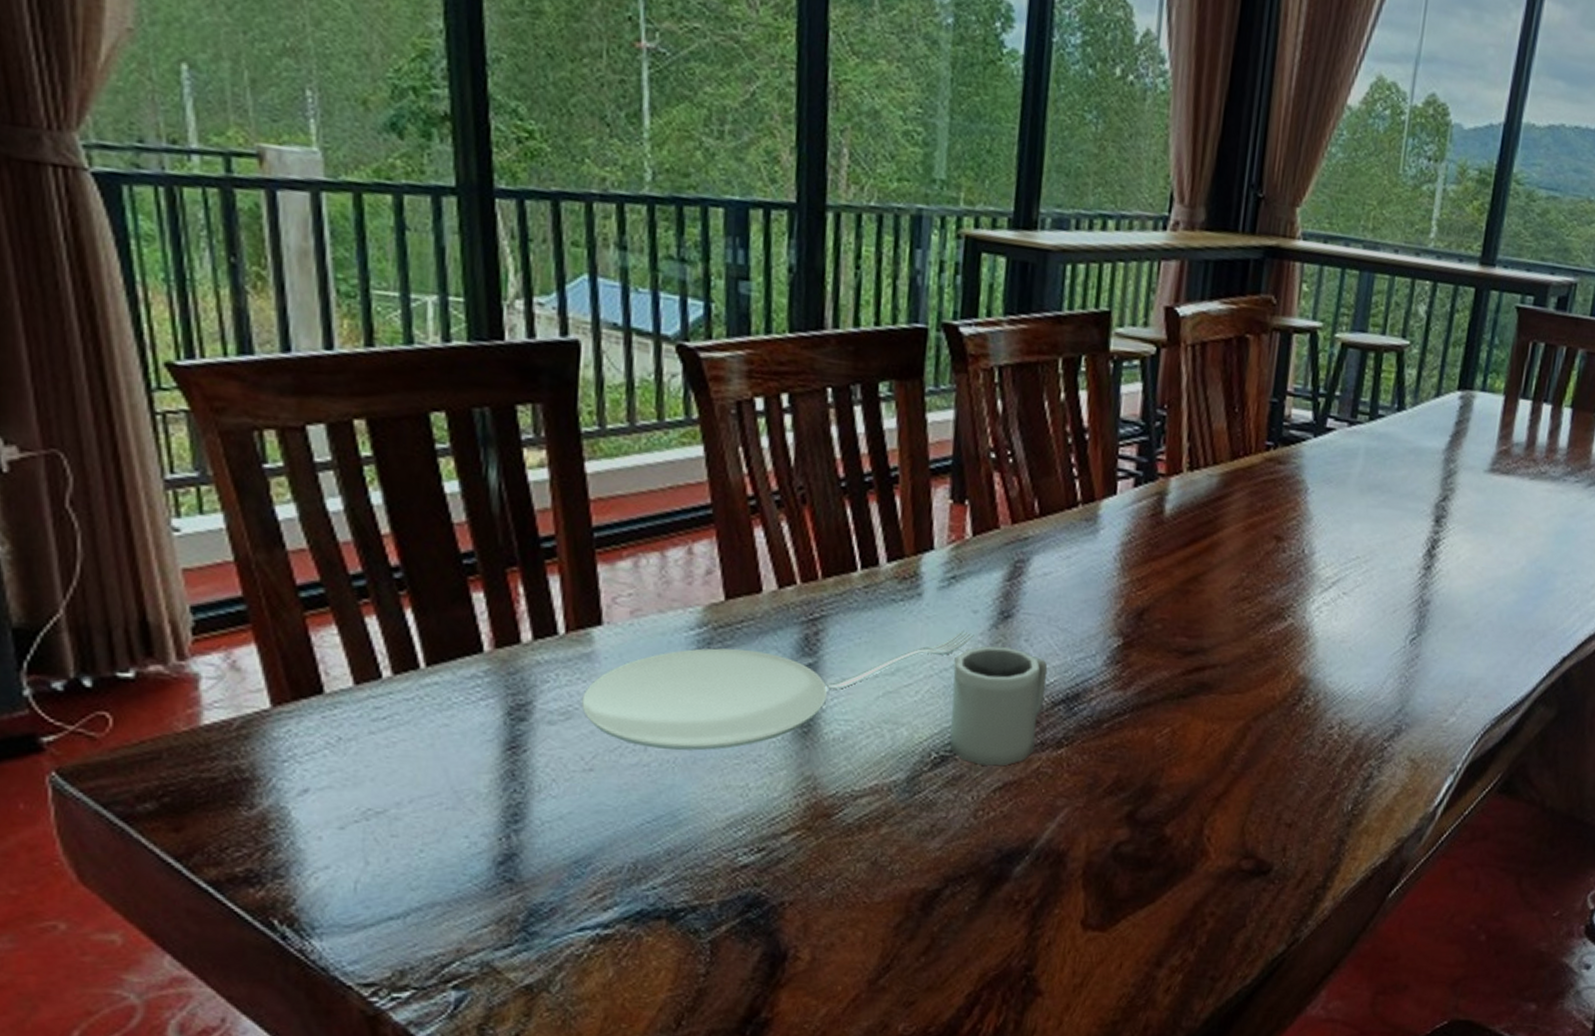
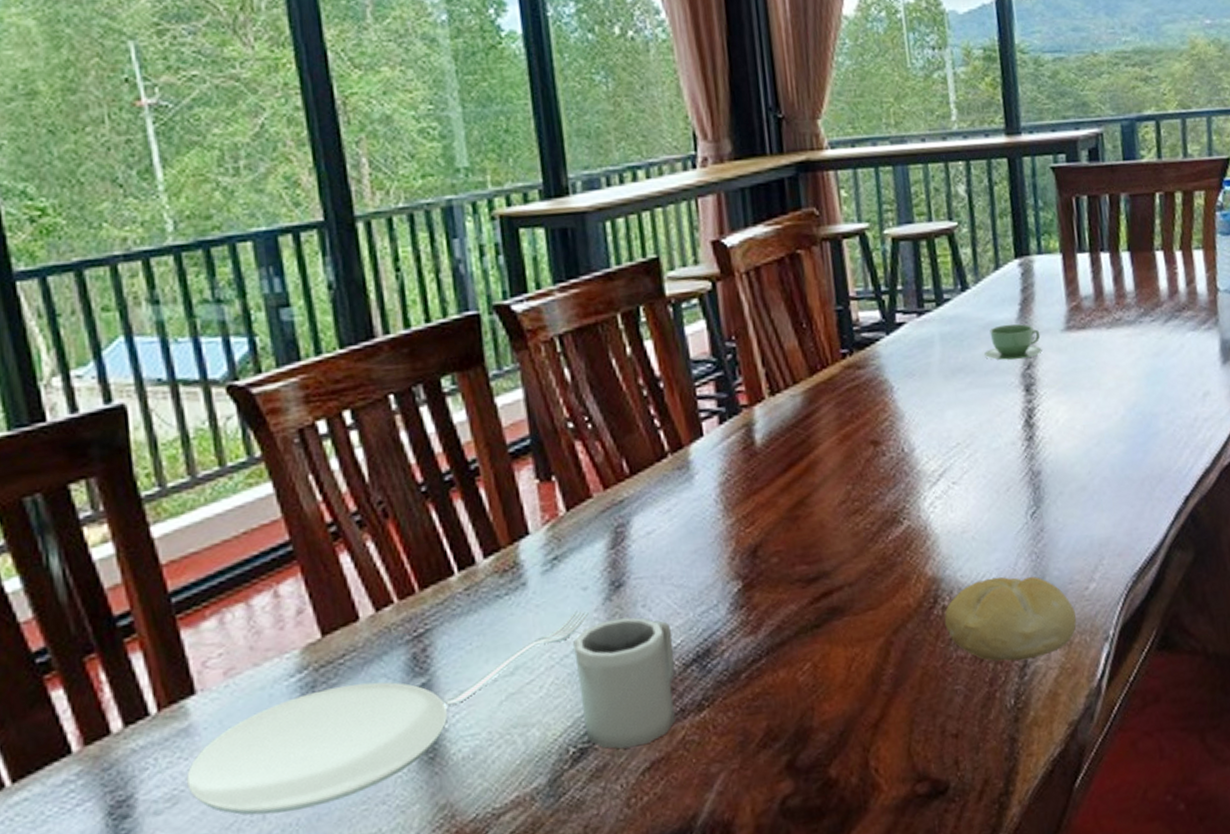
bread roll: none [1303,690,1429,773] -> present [944,576,1077,662]
teacup: none [1404,452,1464,491] -> present [984,323,1042,360]

